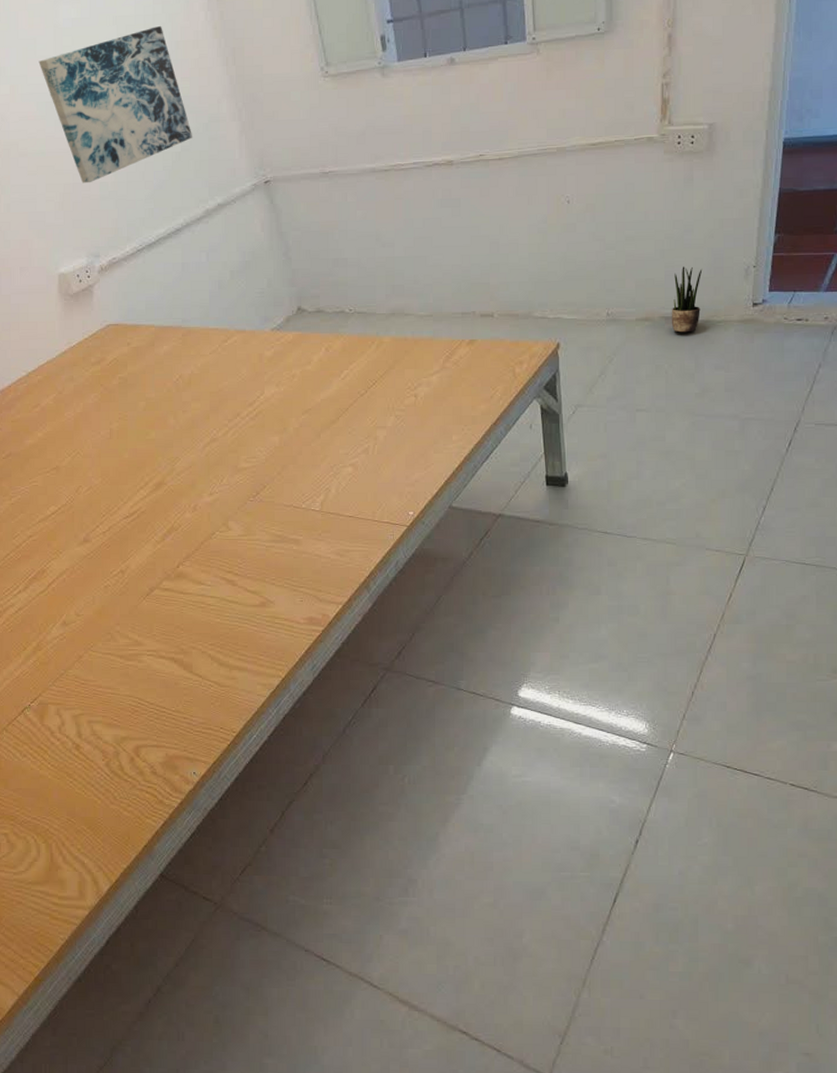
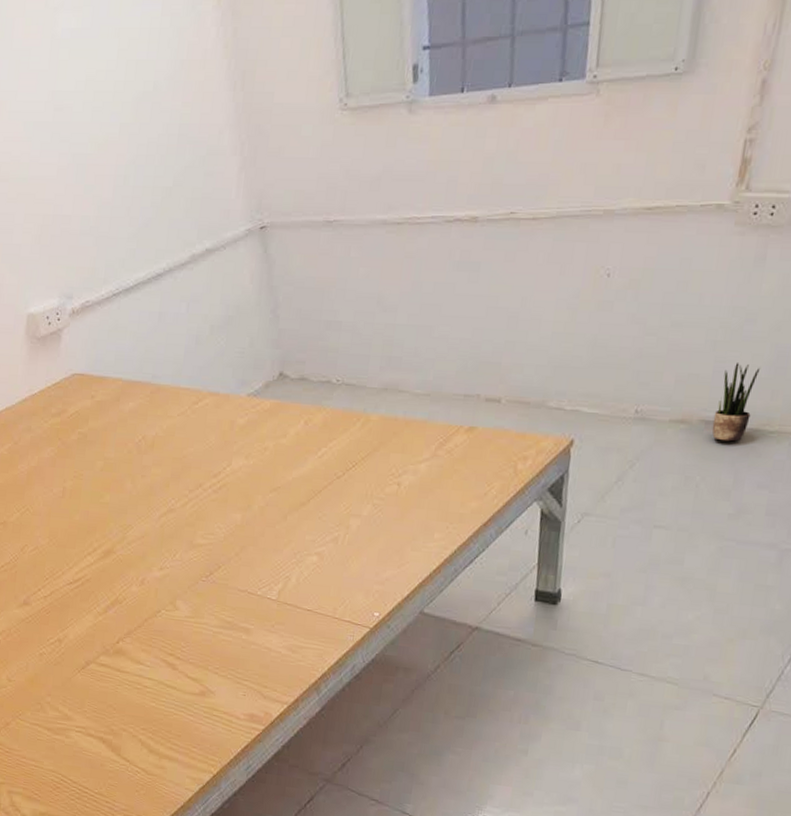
wall art: present [38,25,193,184] -> none [31,41,188,216]

